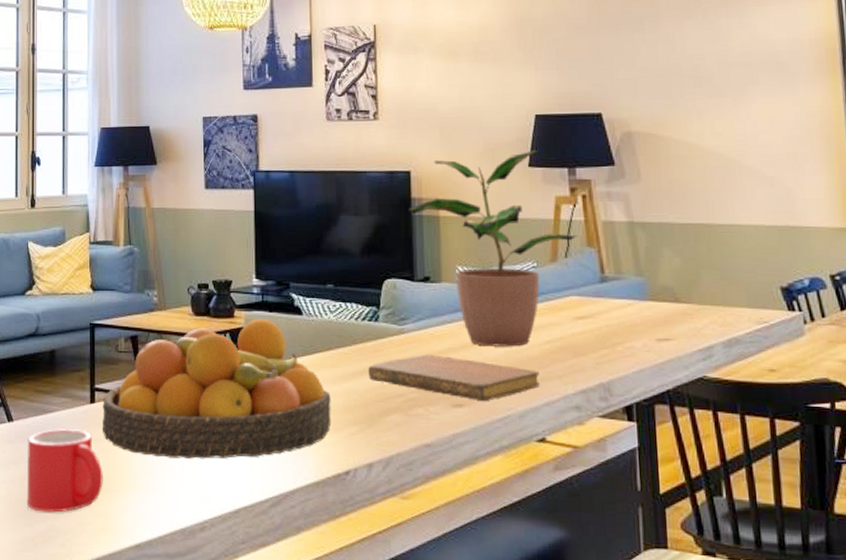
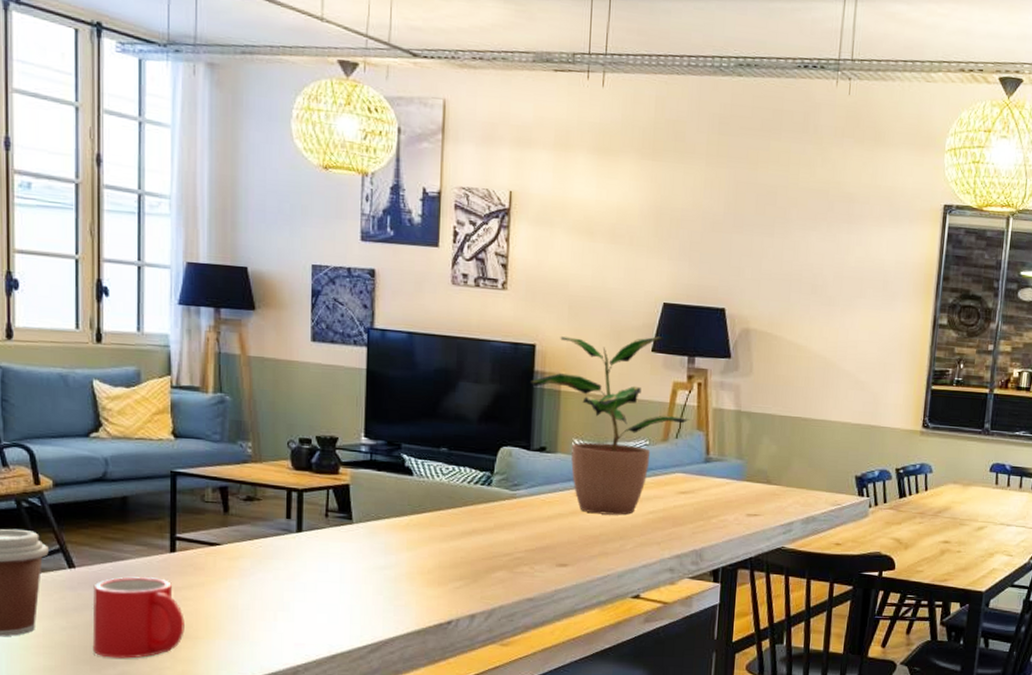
fruit bowl: present [101,318,332,459] -> none [183,476,438,609]
notebook: present [368,354,540,401] -> none [477,518,640,562]

